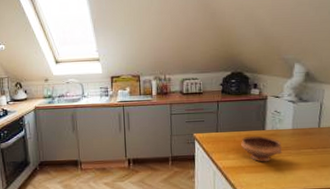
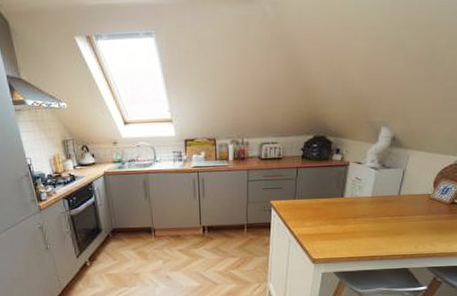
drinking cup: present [241,135,282,162] -> none [318,203,359,230]

